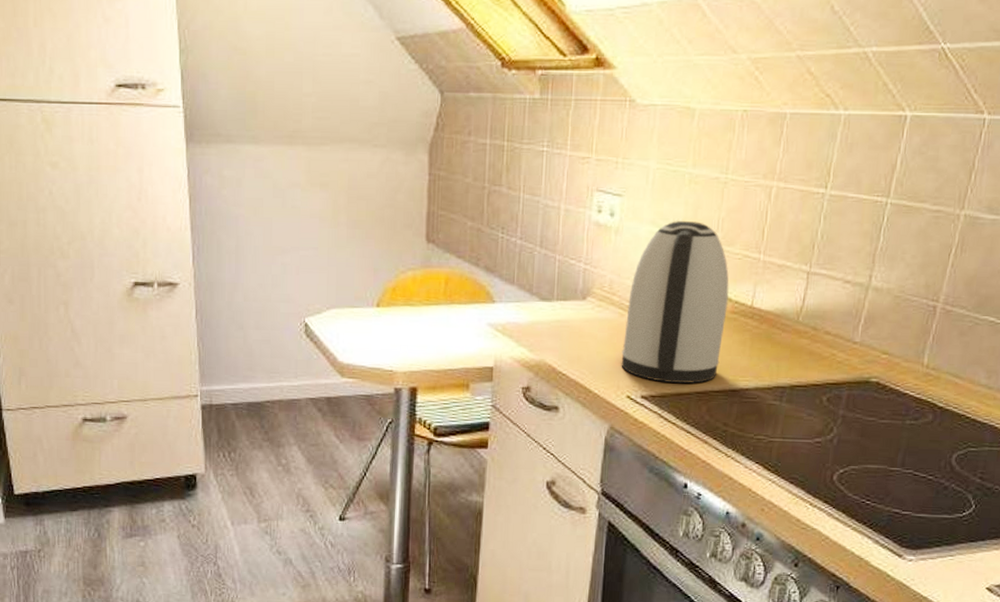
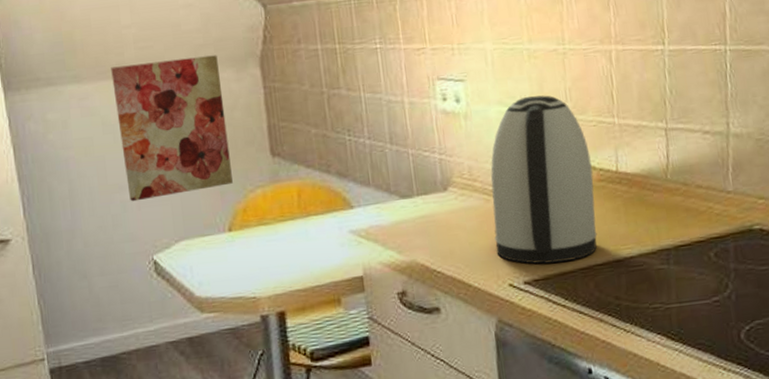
wall art: none [287,133,389,266] -> present [111,55,233,202]

